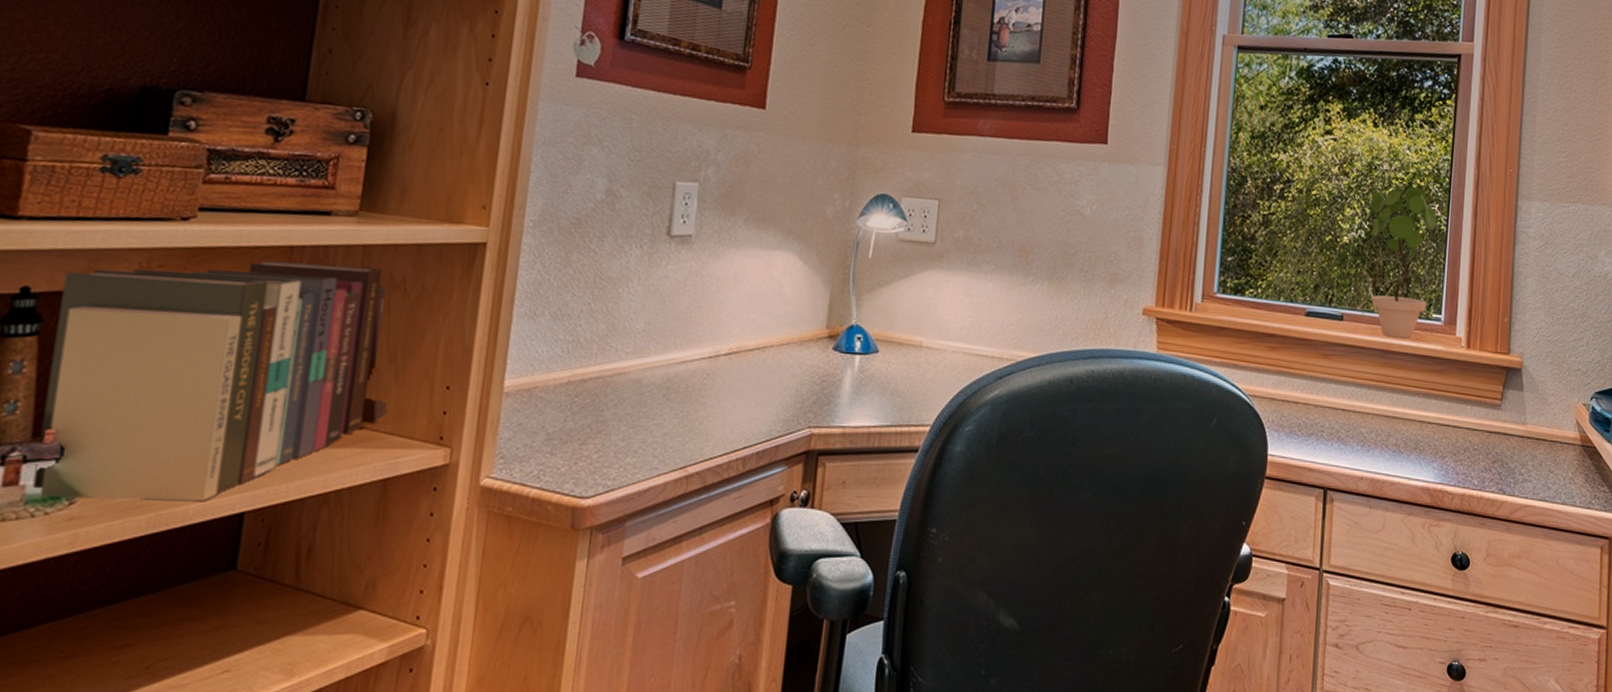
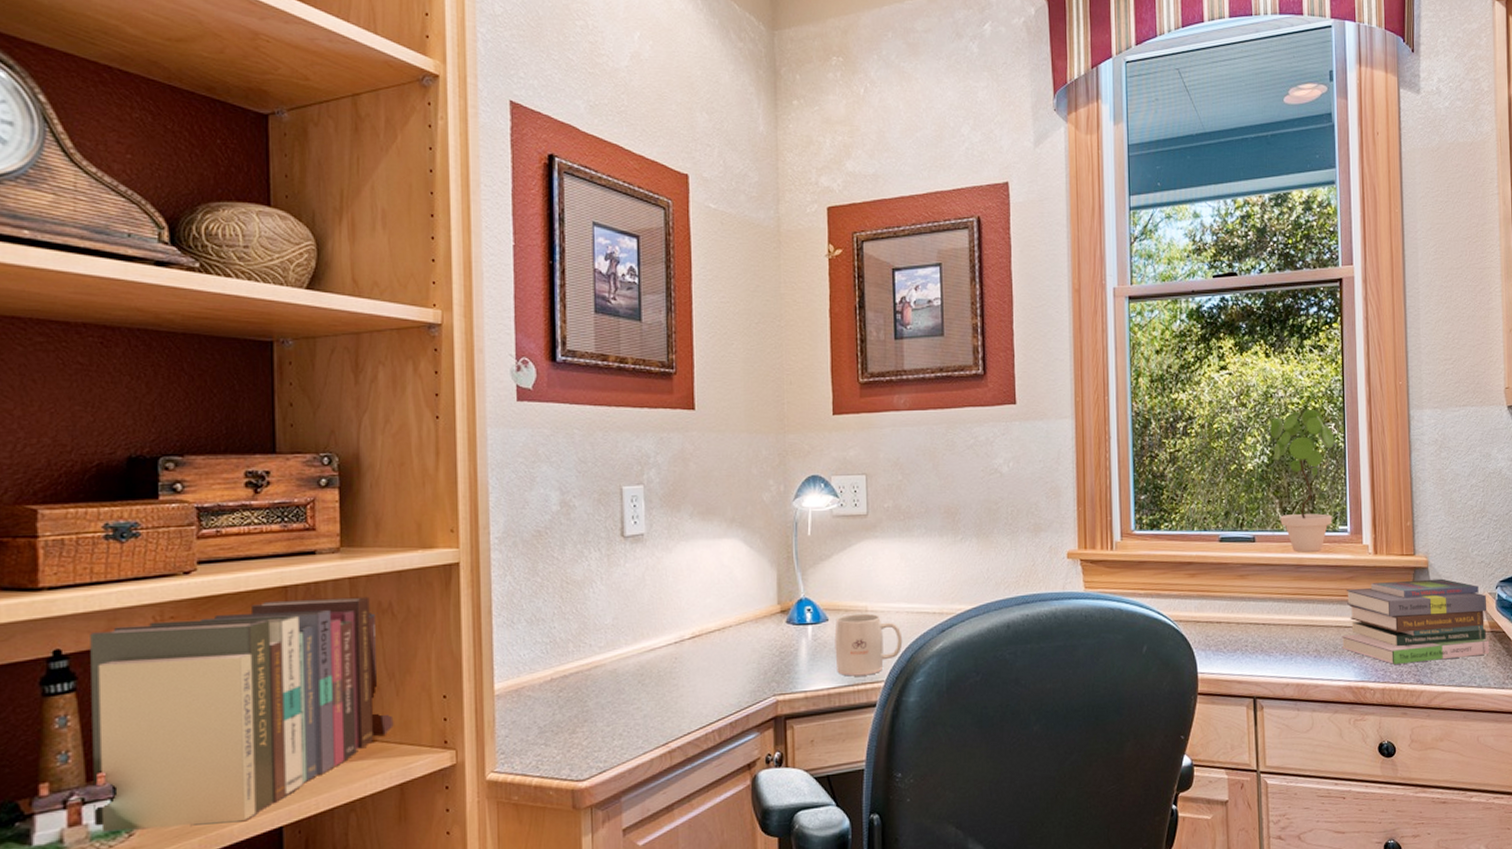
mug: none [880,348,956,417] -> present [834,613,903,677]
books: none [1423,379,1580,471] -> present [1341,578,1490,664]

